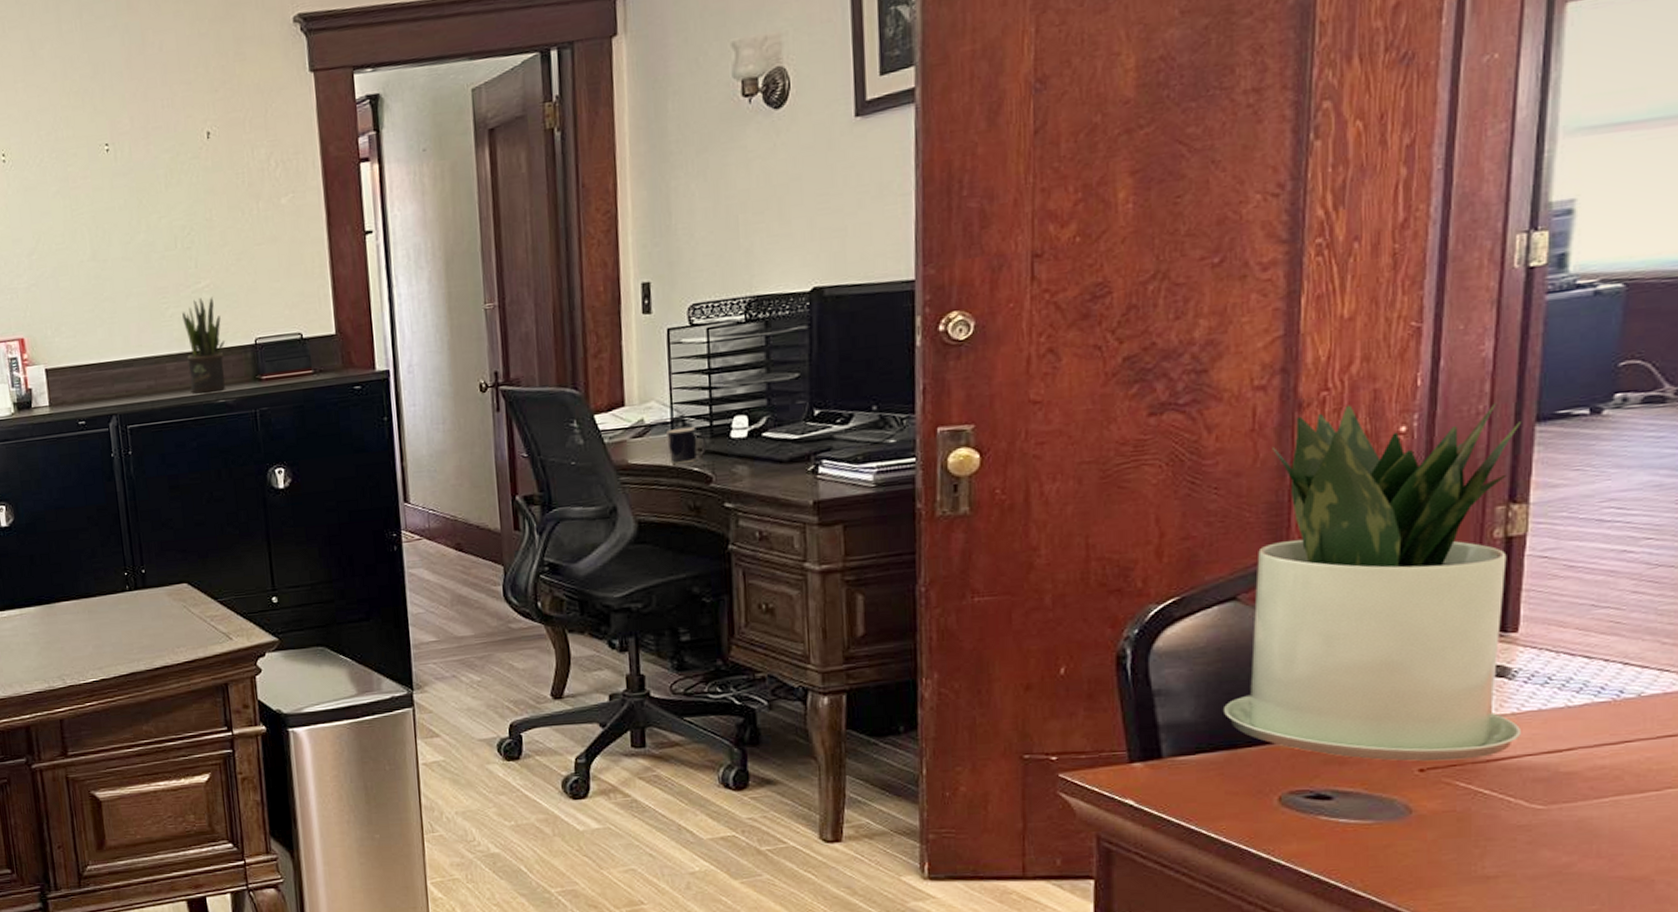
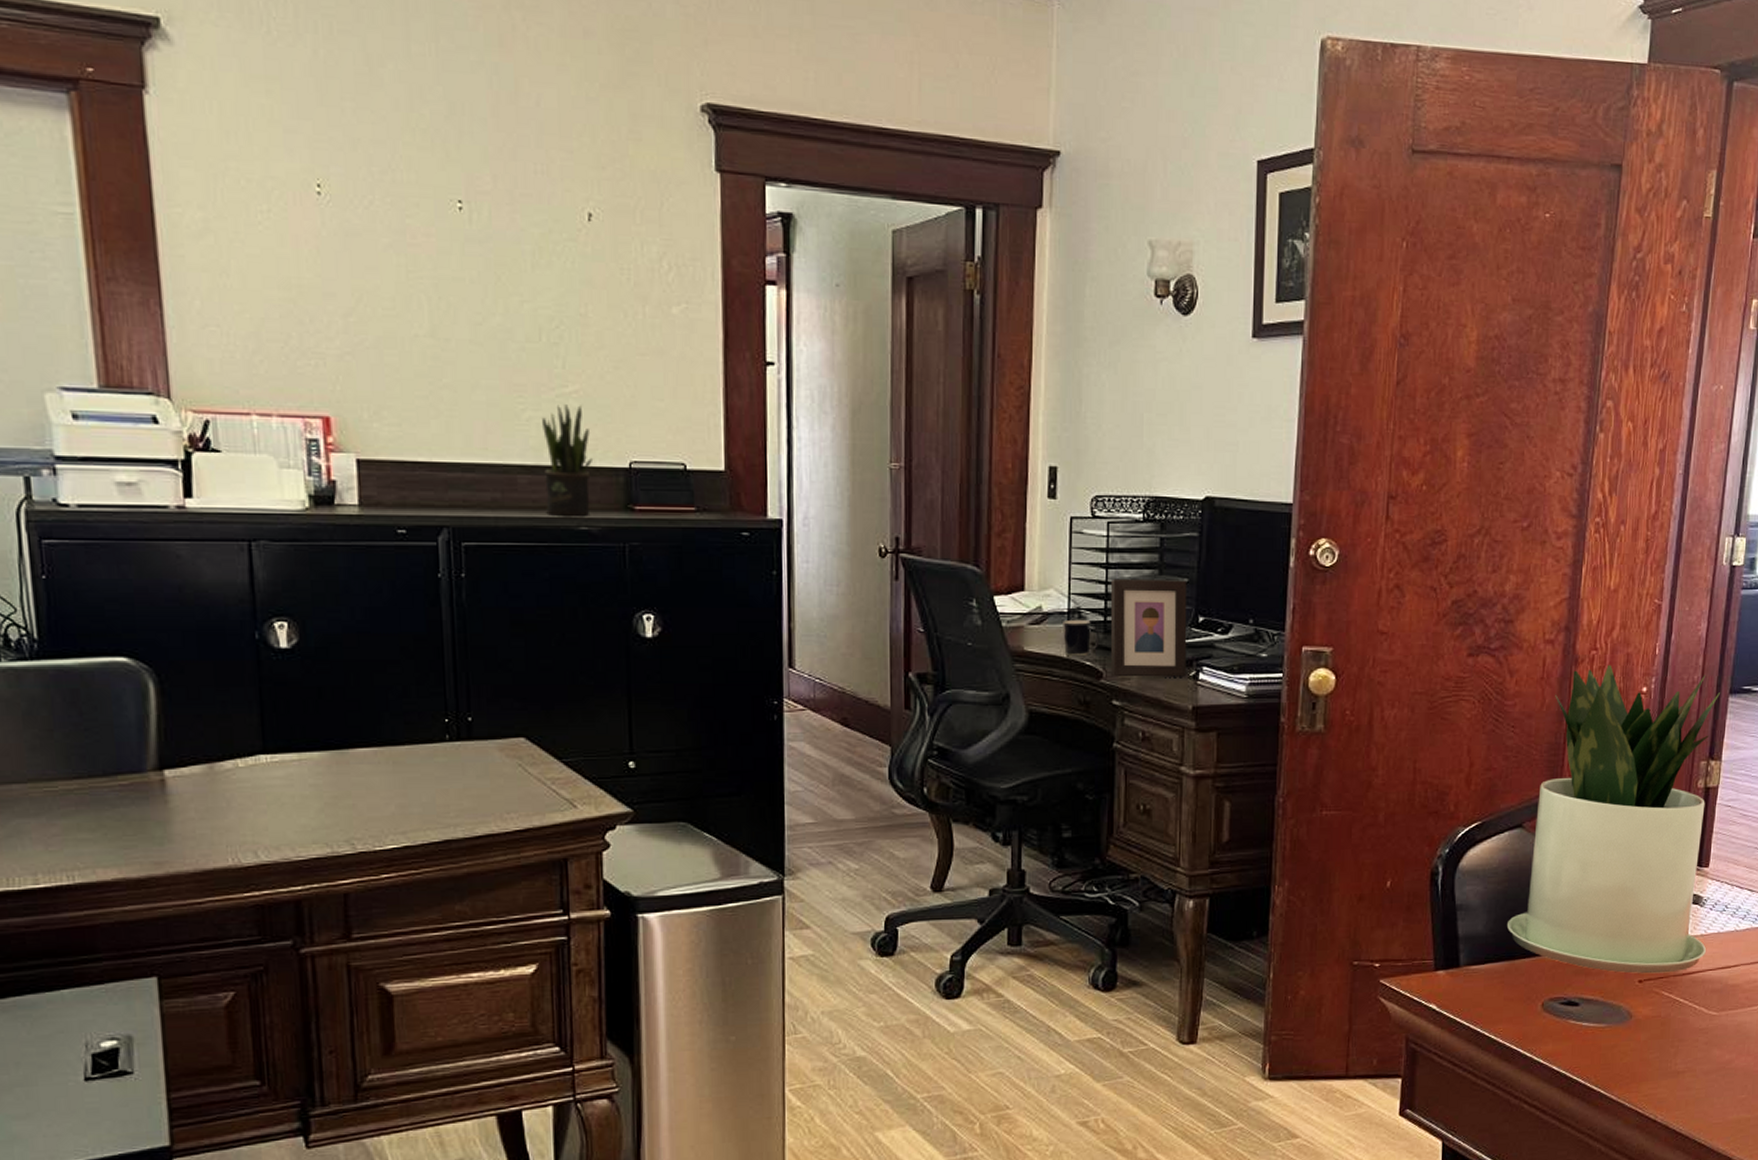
picture frame: none [714,375,804,480] -> present [1110,578,1187,677]

